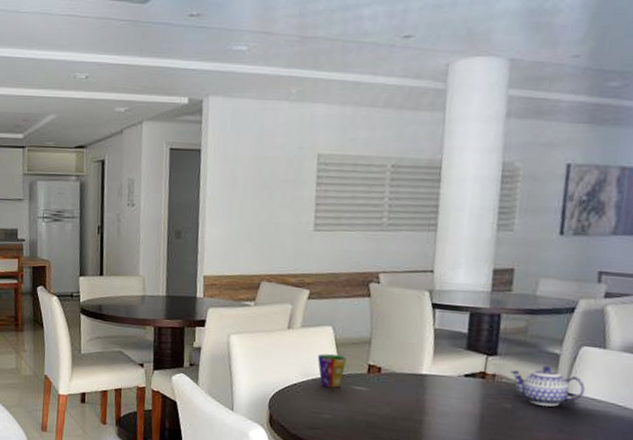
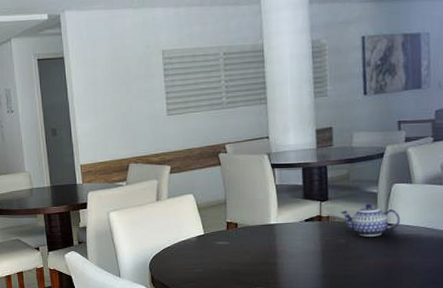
cup: present [317,354,347,388] -> none [184,218,208,246]

